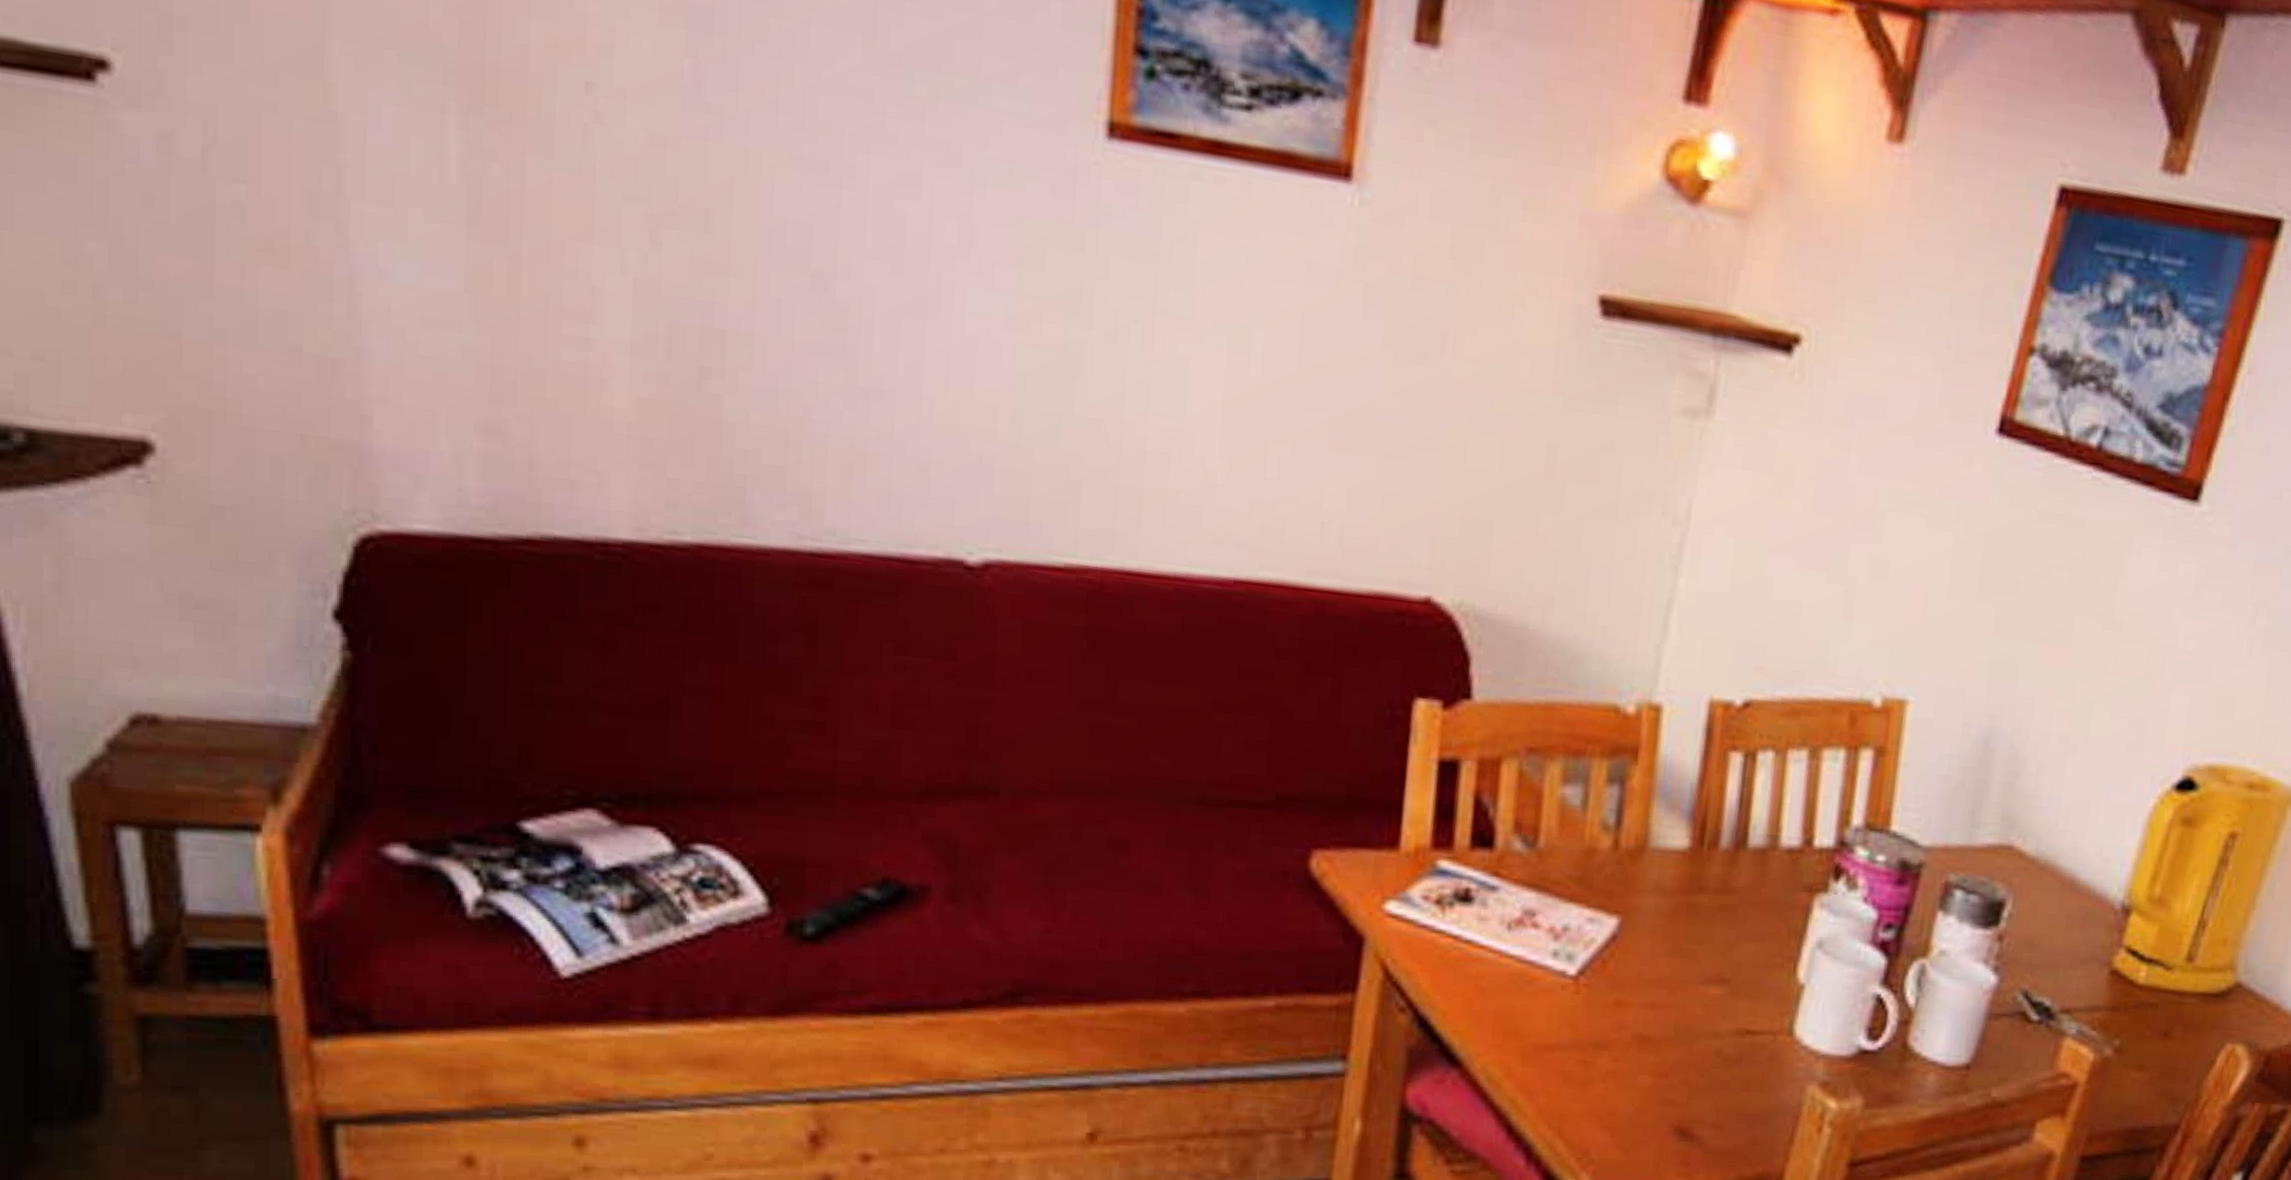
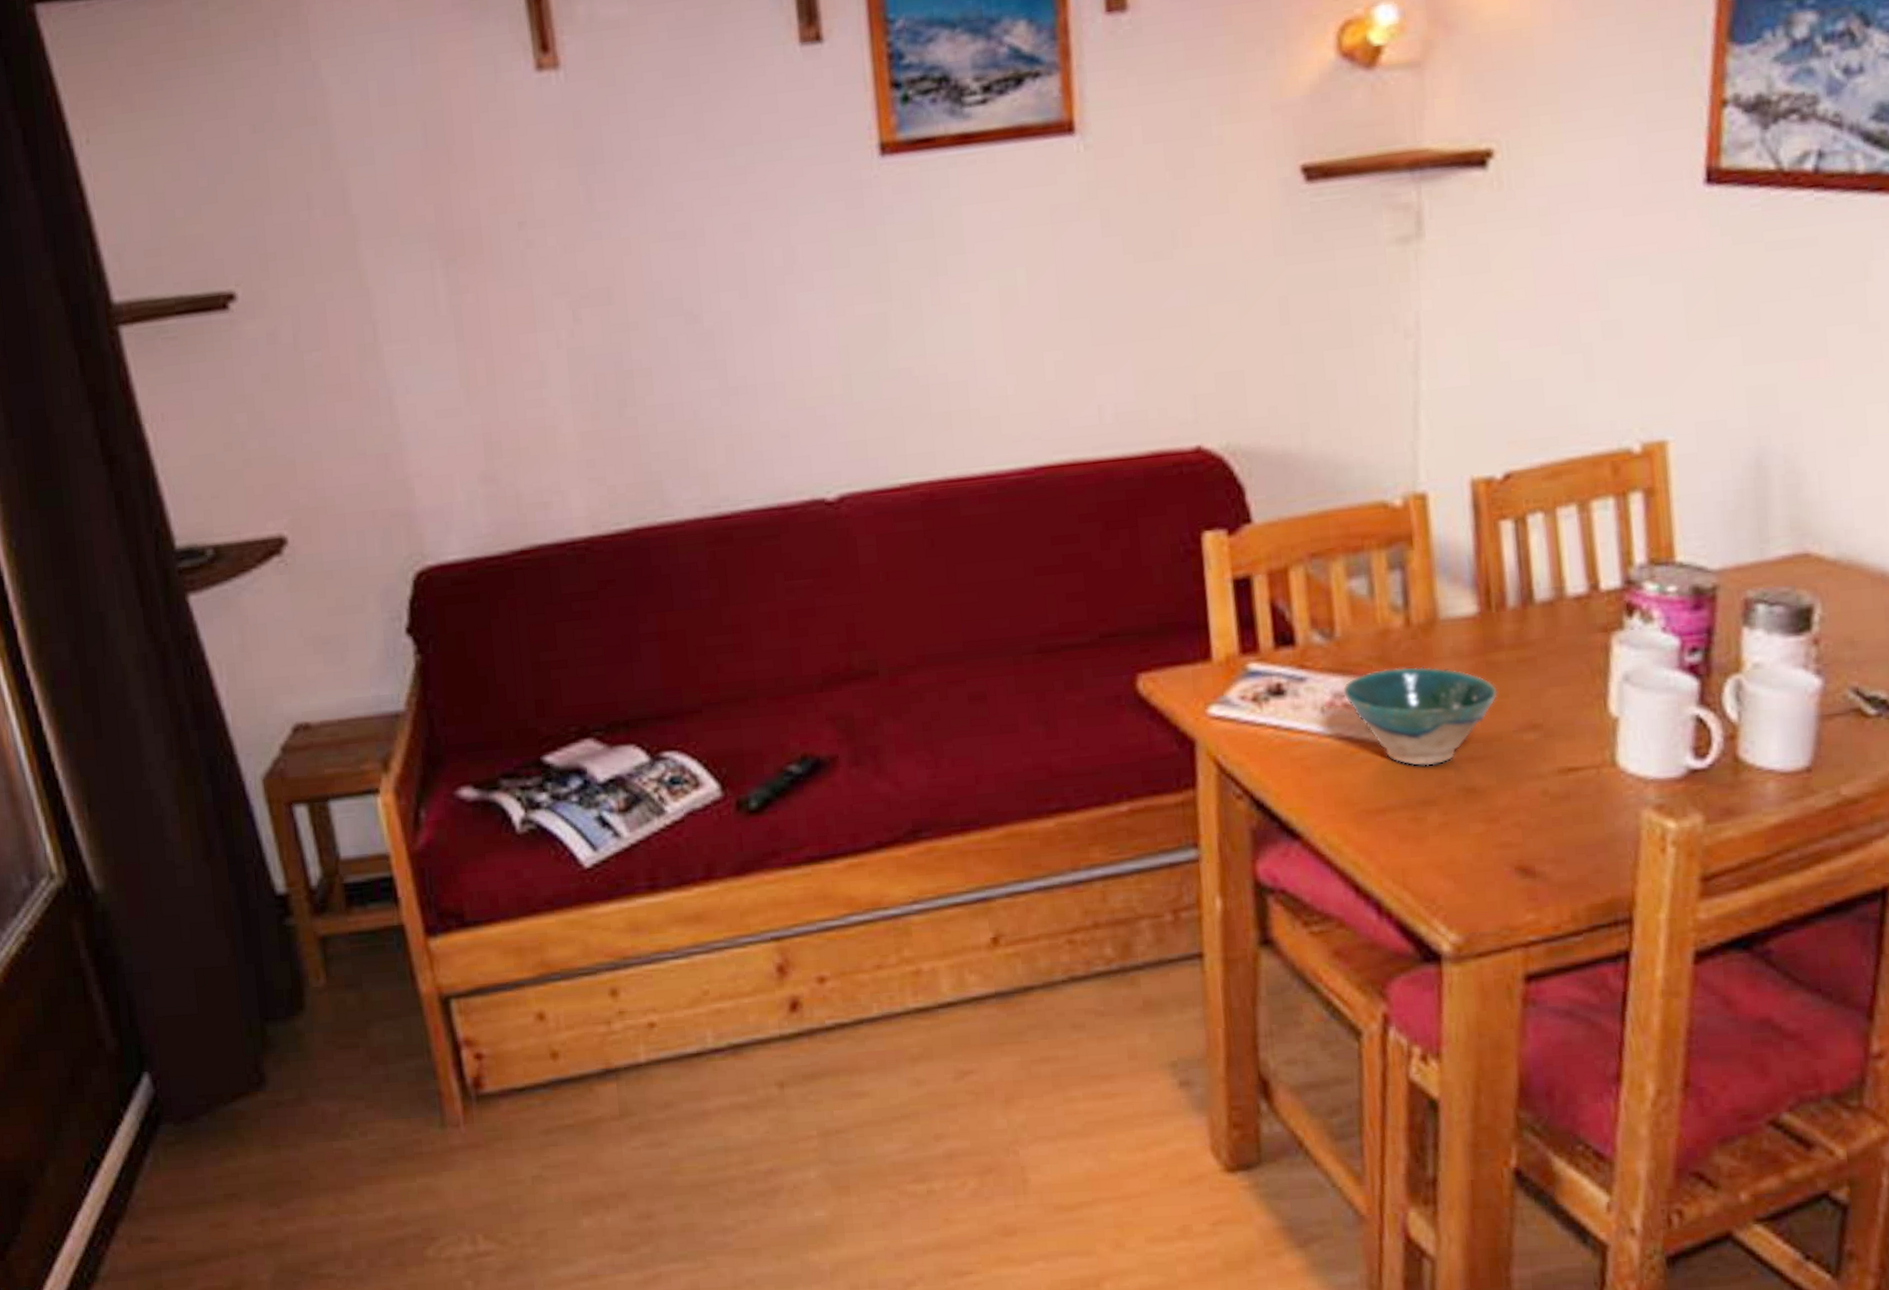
bowl: none [1534,892,1693,1007] -> present [1343,666,1498,766]

